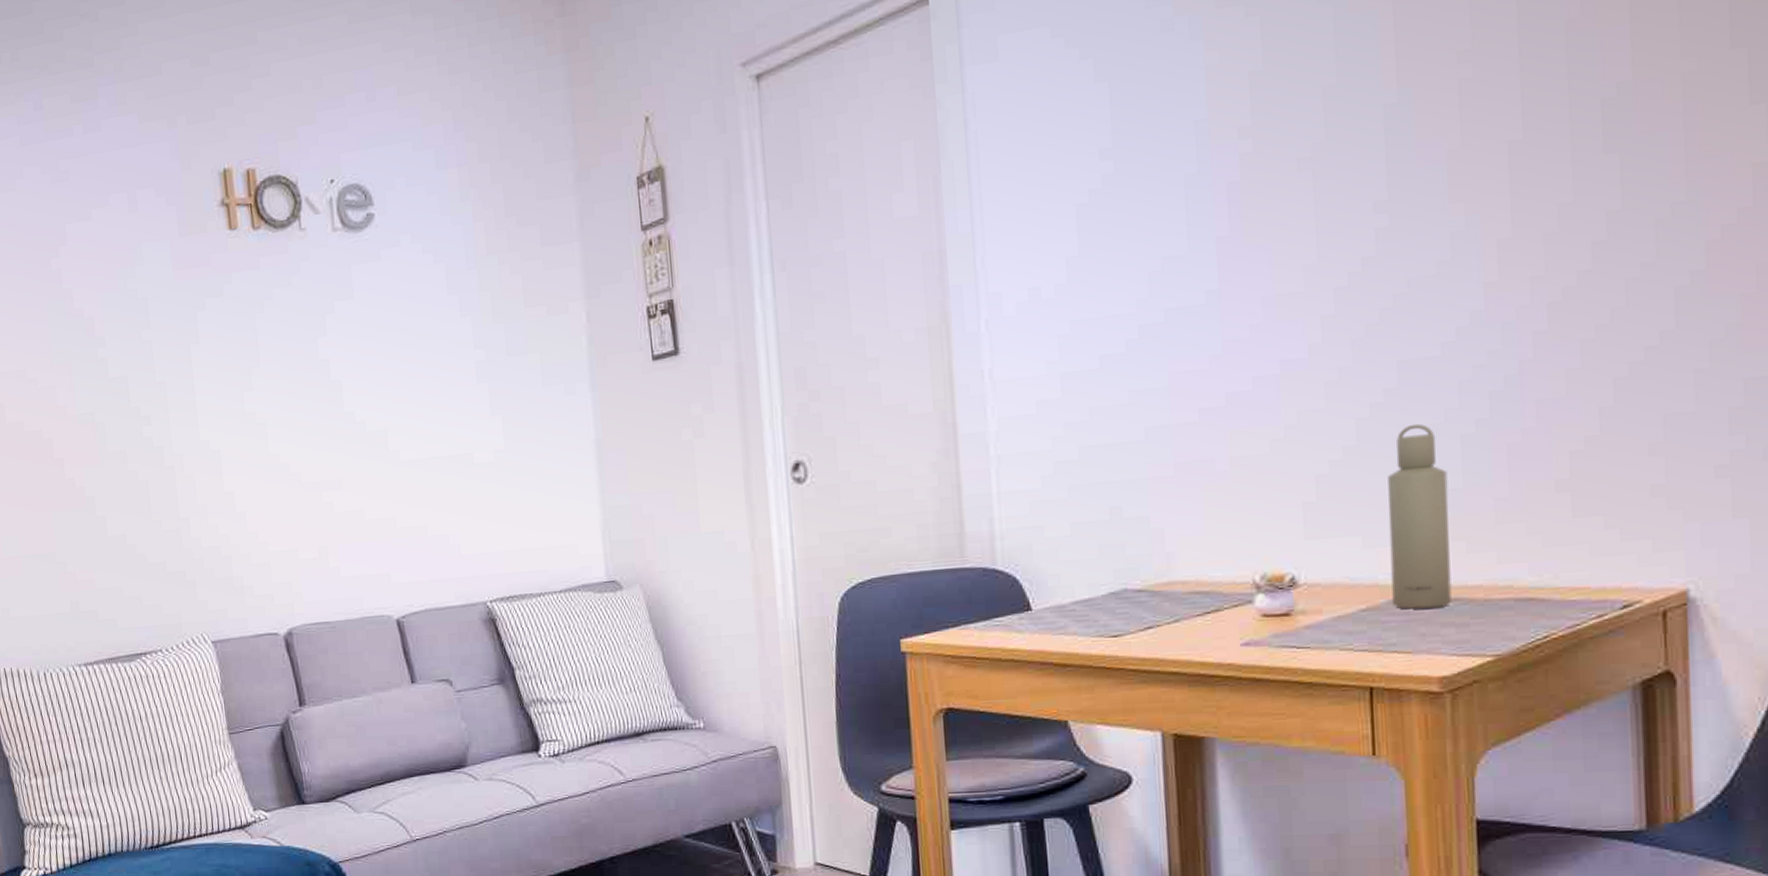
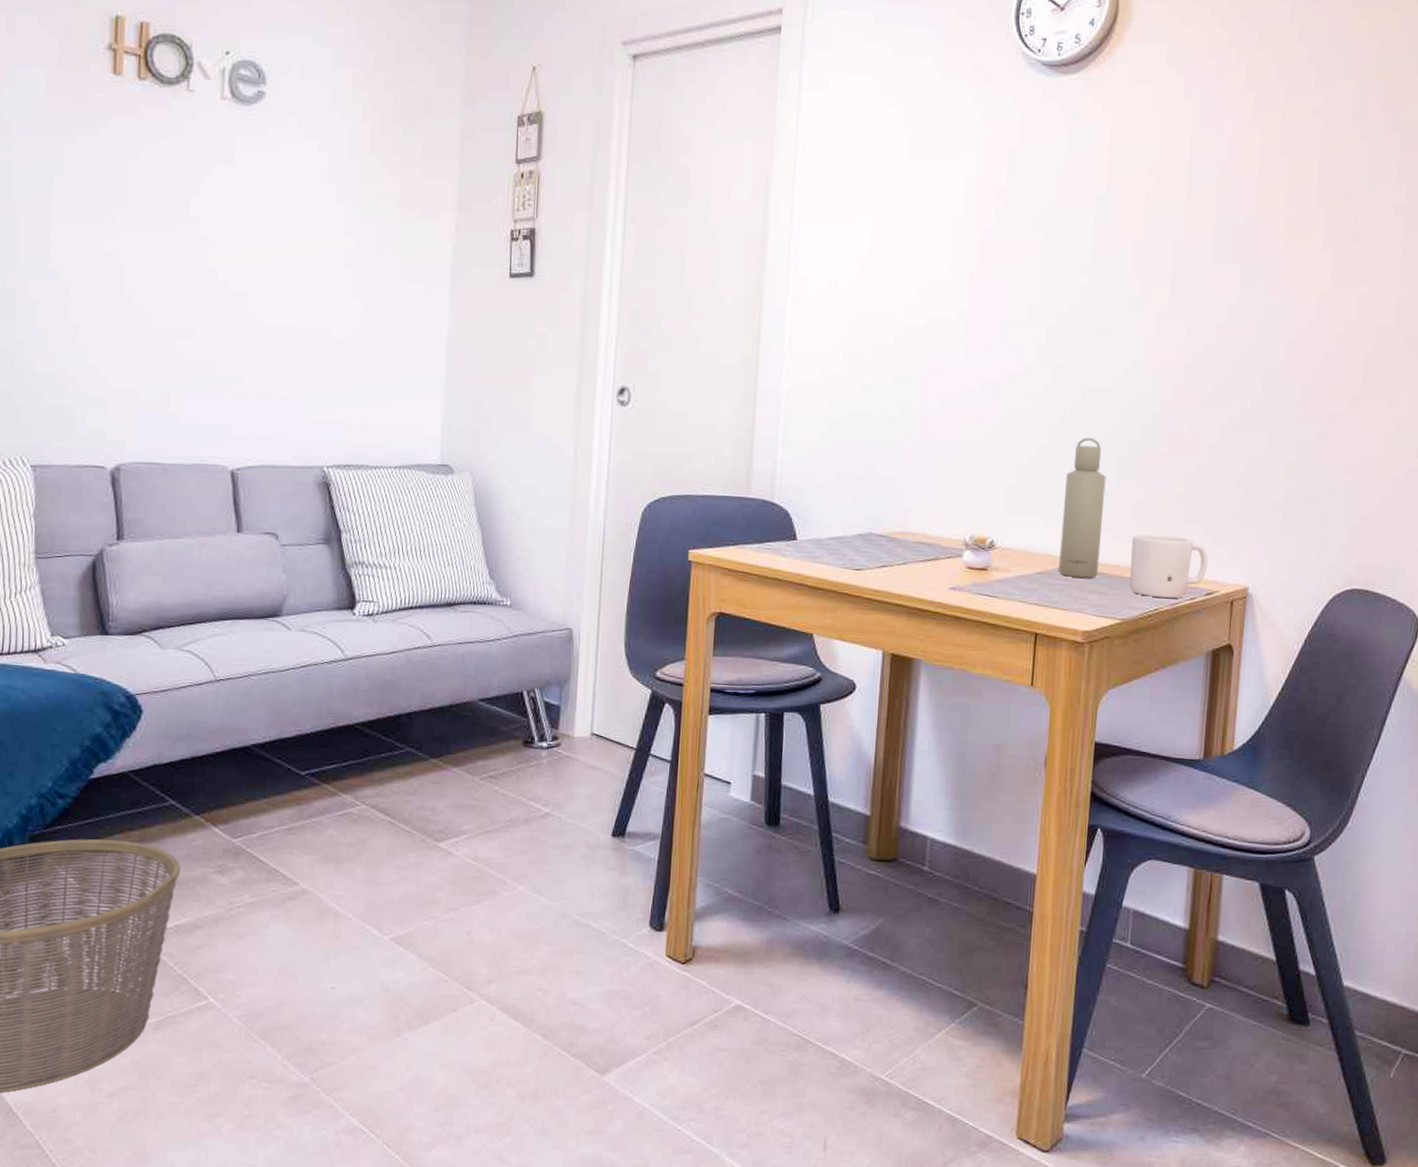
mug: none [1496,535,1620,621] -> present [1130,534,1209,598]

